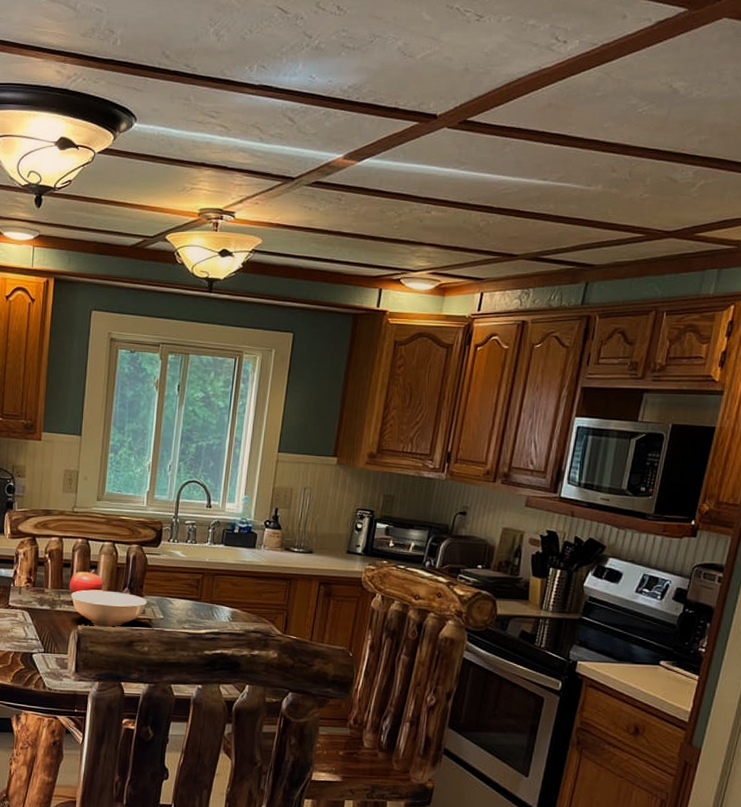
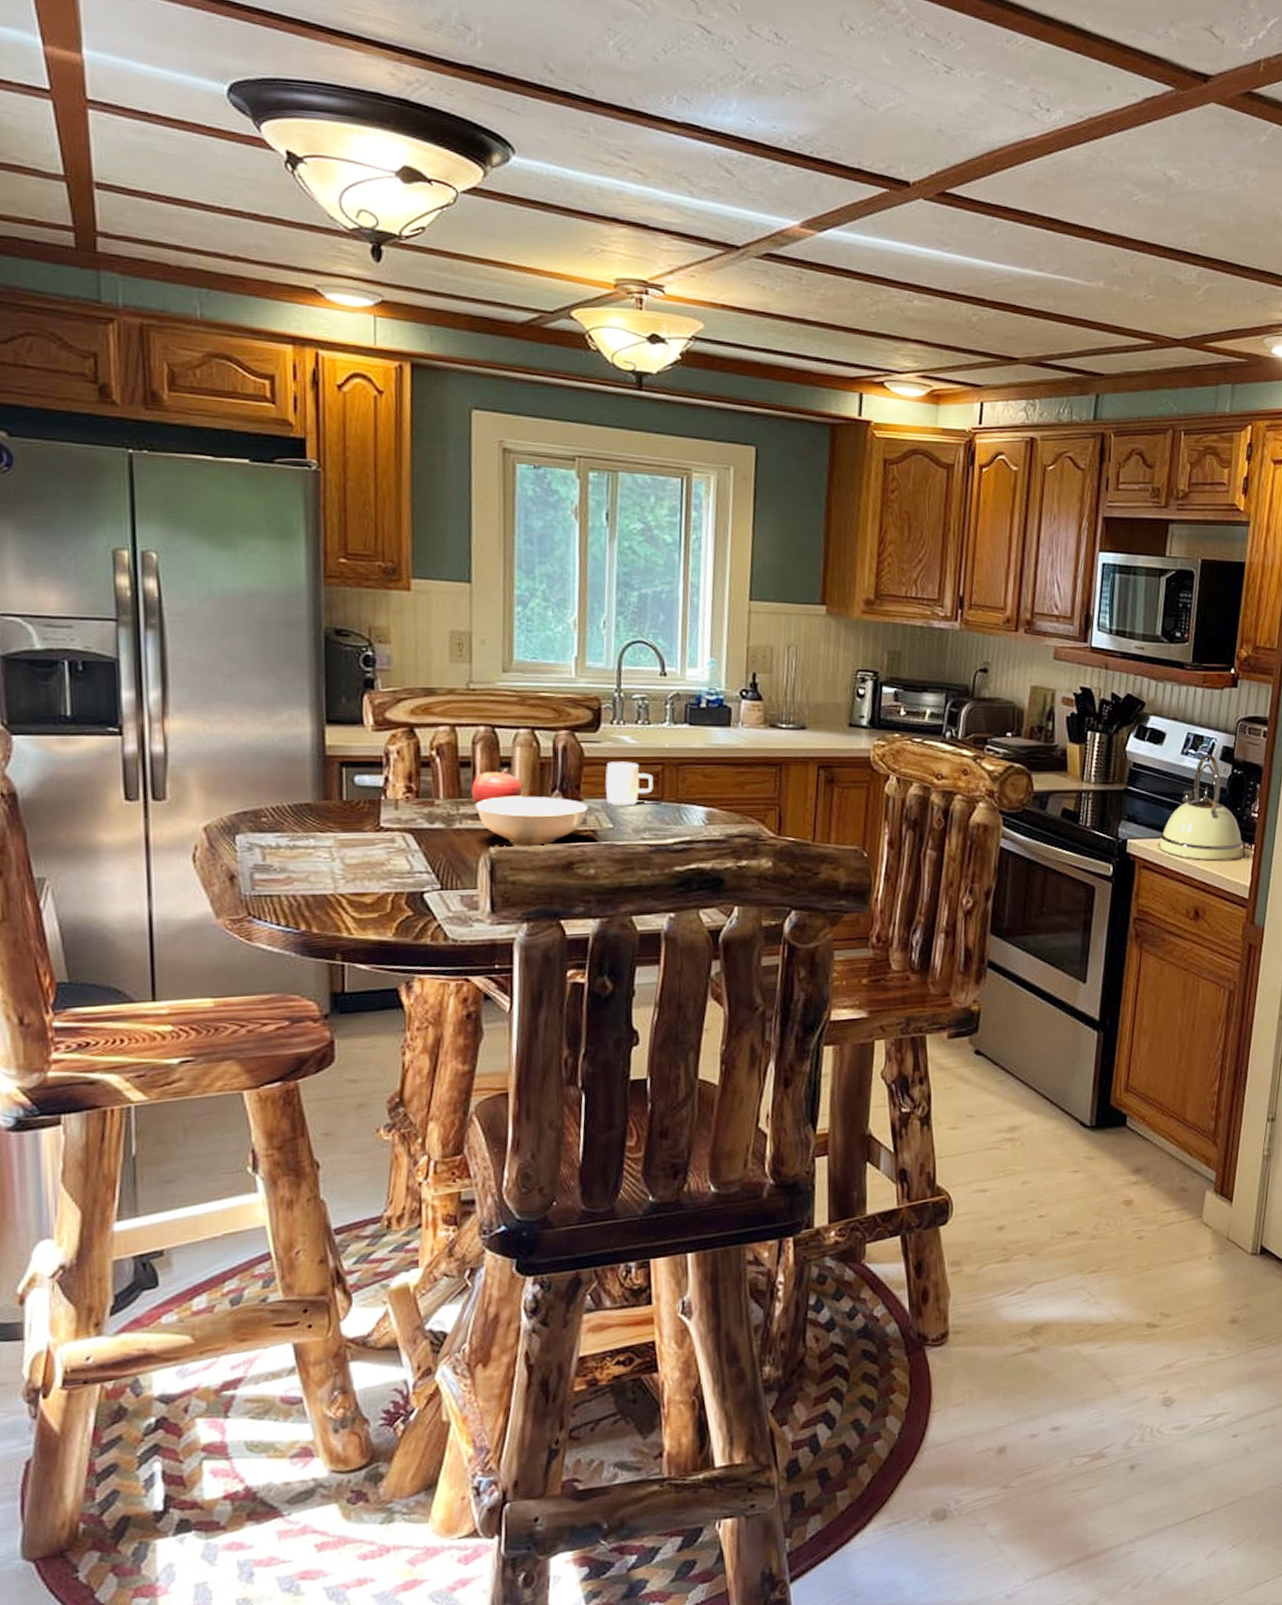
mug: none [160,569,195,603] -> present [606,761,653,805]
kettle: none [605,593,689,688] -> present [1158,754,1245,861]

